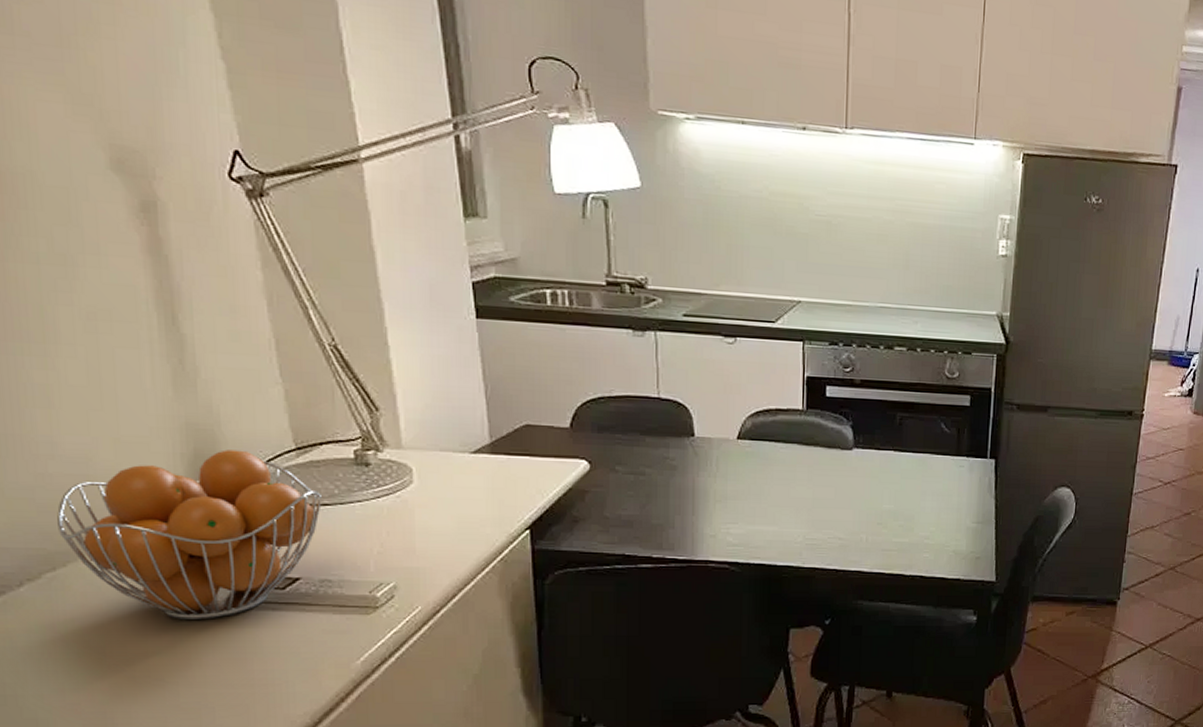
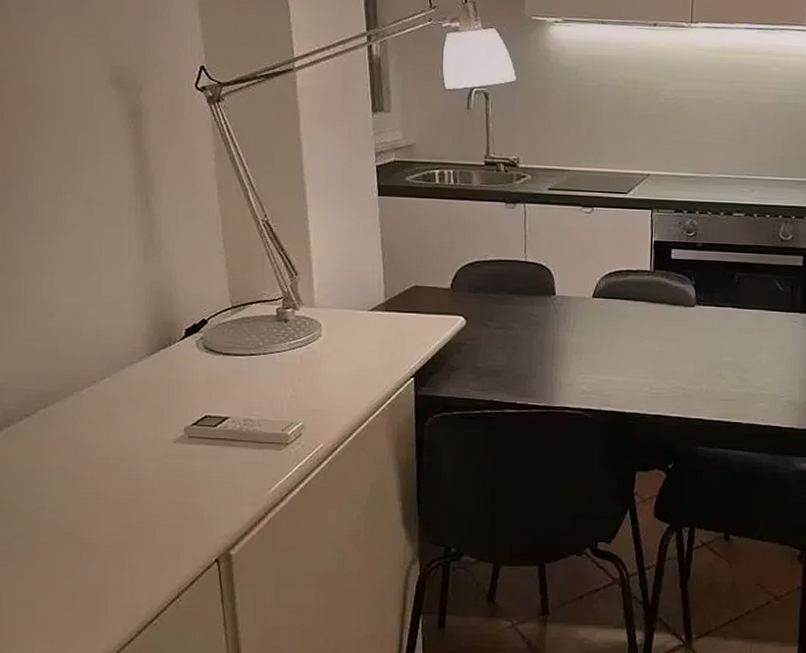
fruit basket: present [57,449,322,620] -> none [51,308,249,451]

